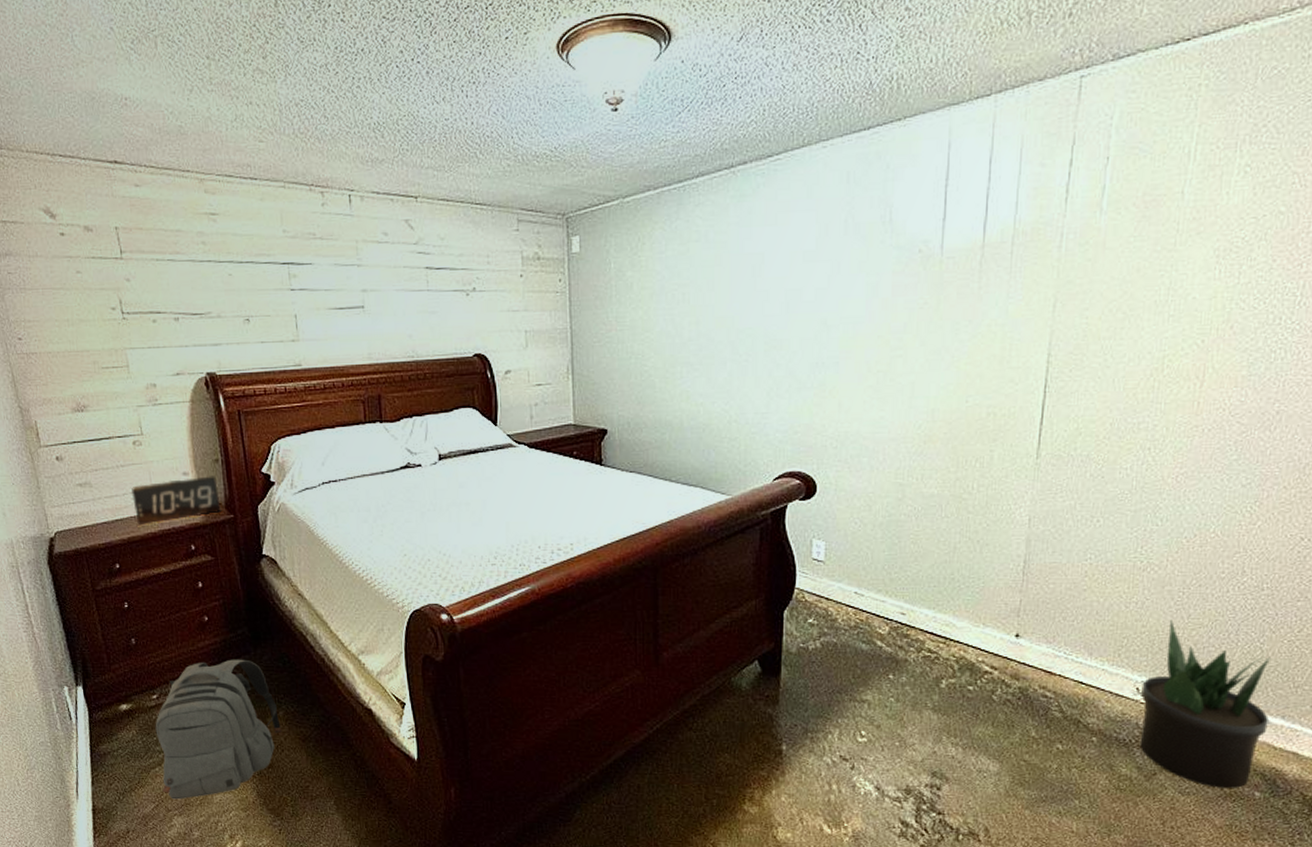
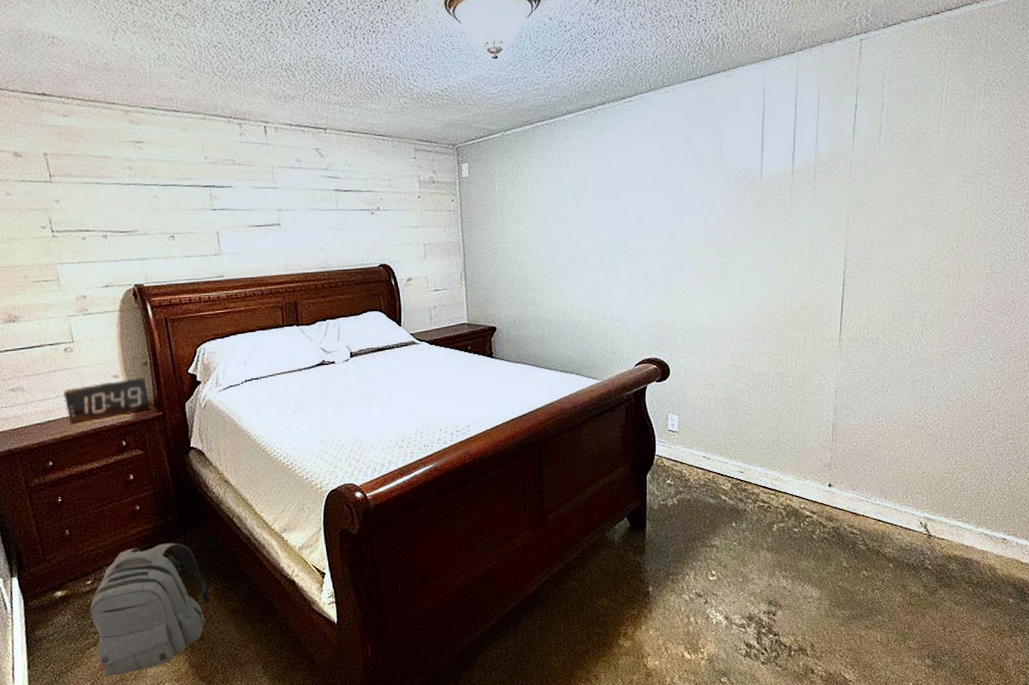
planter: present [1139,619,1270,788] -> none [924,466,1016,598]

